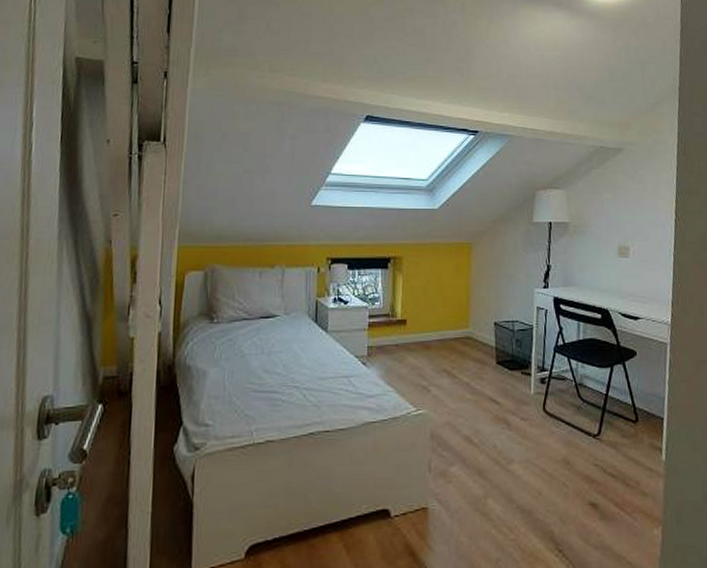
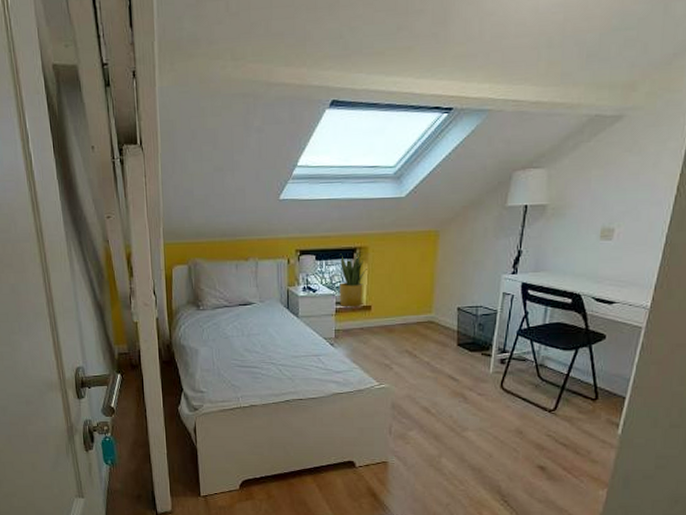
planter: none [373,263,400,321] -> present [339,253,366,307]

